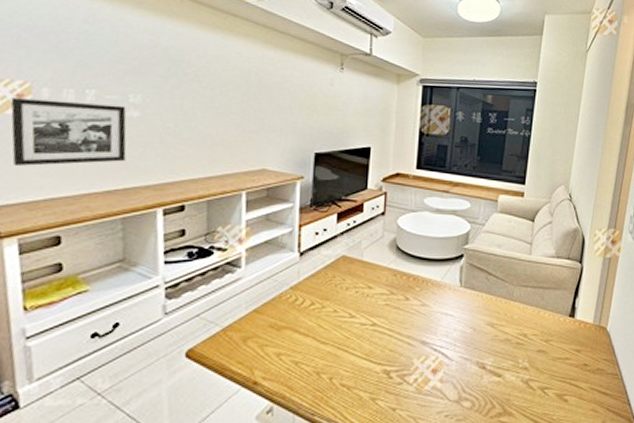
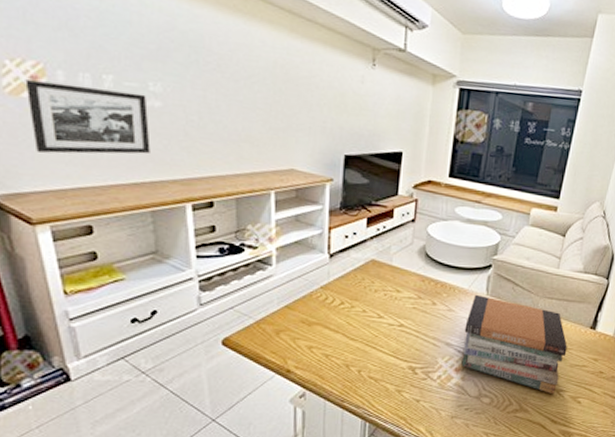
book stack: none [438,287,547,394] -> present [461,295,568,395]

